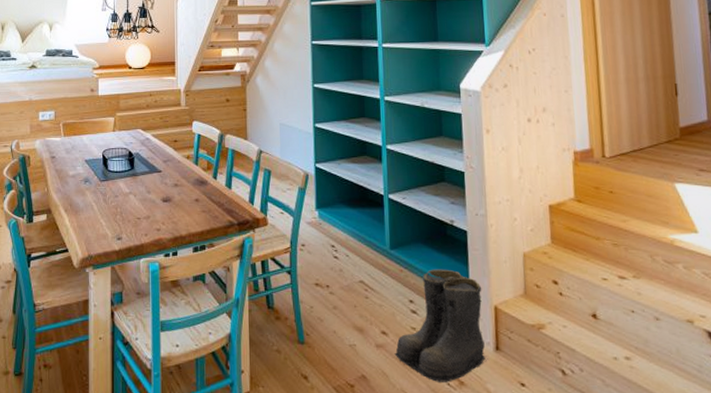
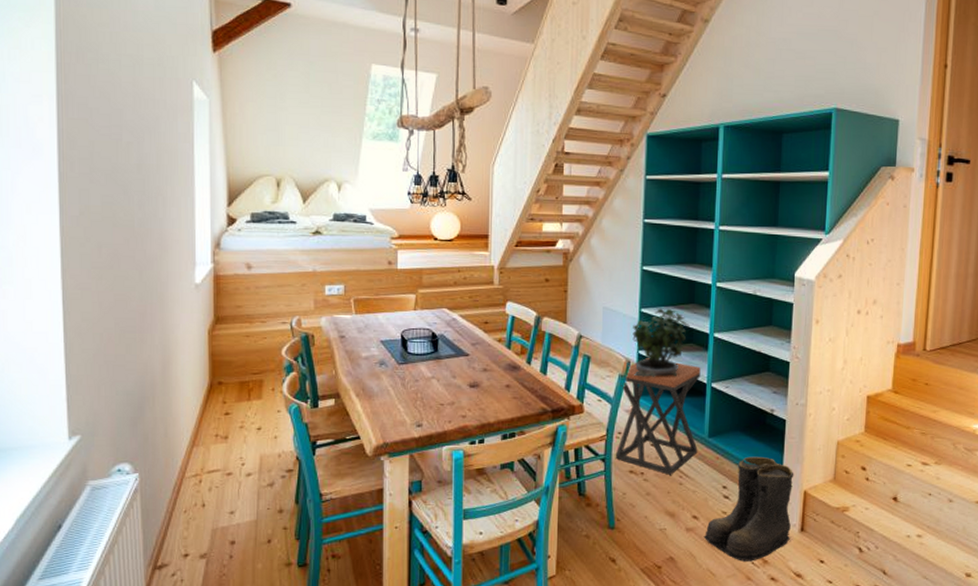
stool: none [300,171,381,288] -> present [615,358,701,475]
potted plant: none [308,122,363,189] -> present [632,308,690,377]

